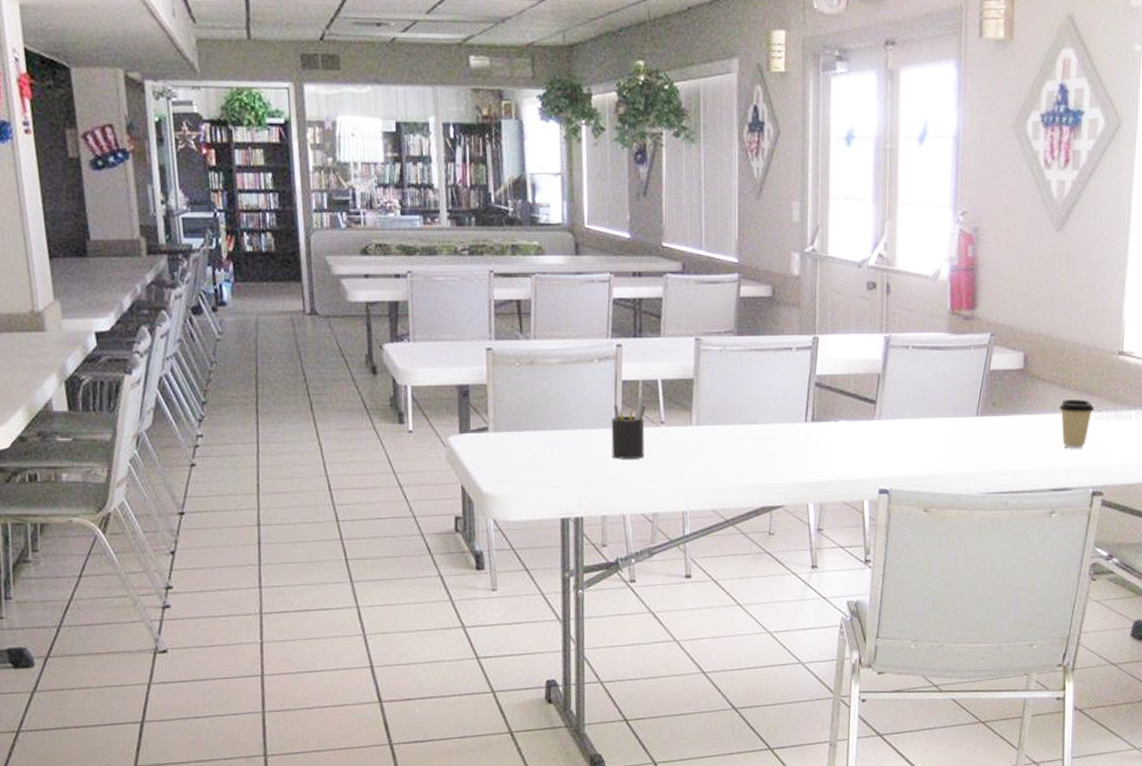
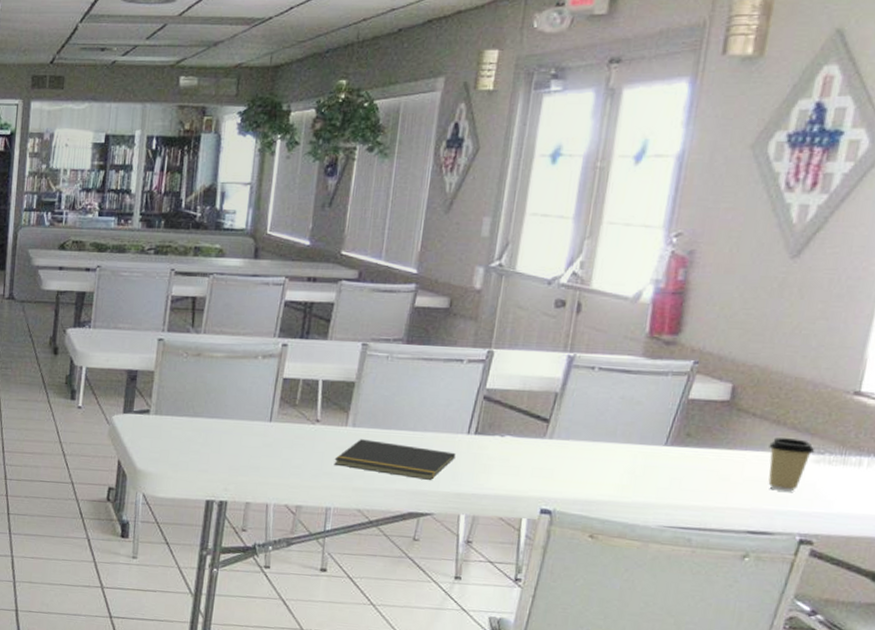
pen holder: present [611,395,647,459] -> none [263,393,305,453]
notepad: none [684,437,797,473] -> present [334,439,456,481]

